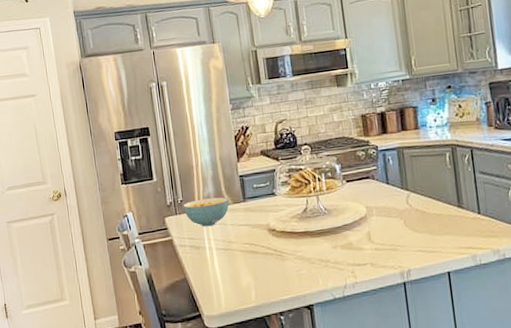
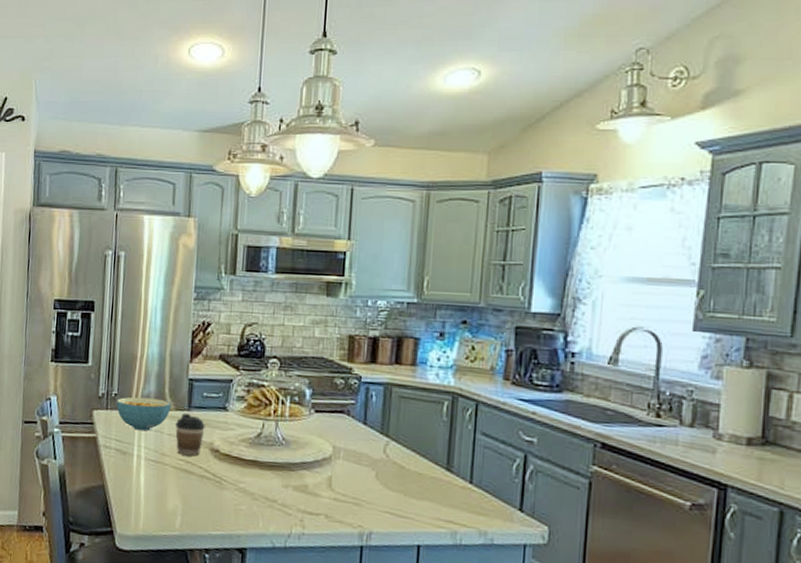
coffee cup: none [236,204,261,240] -> present [175,413,205,457]

